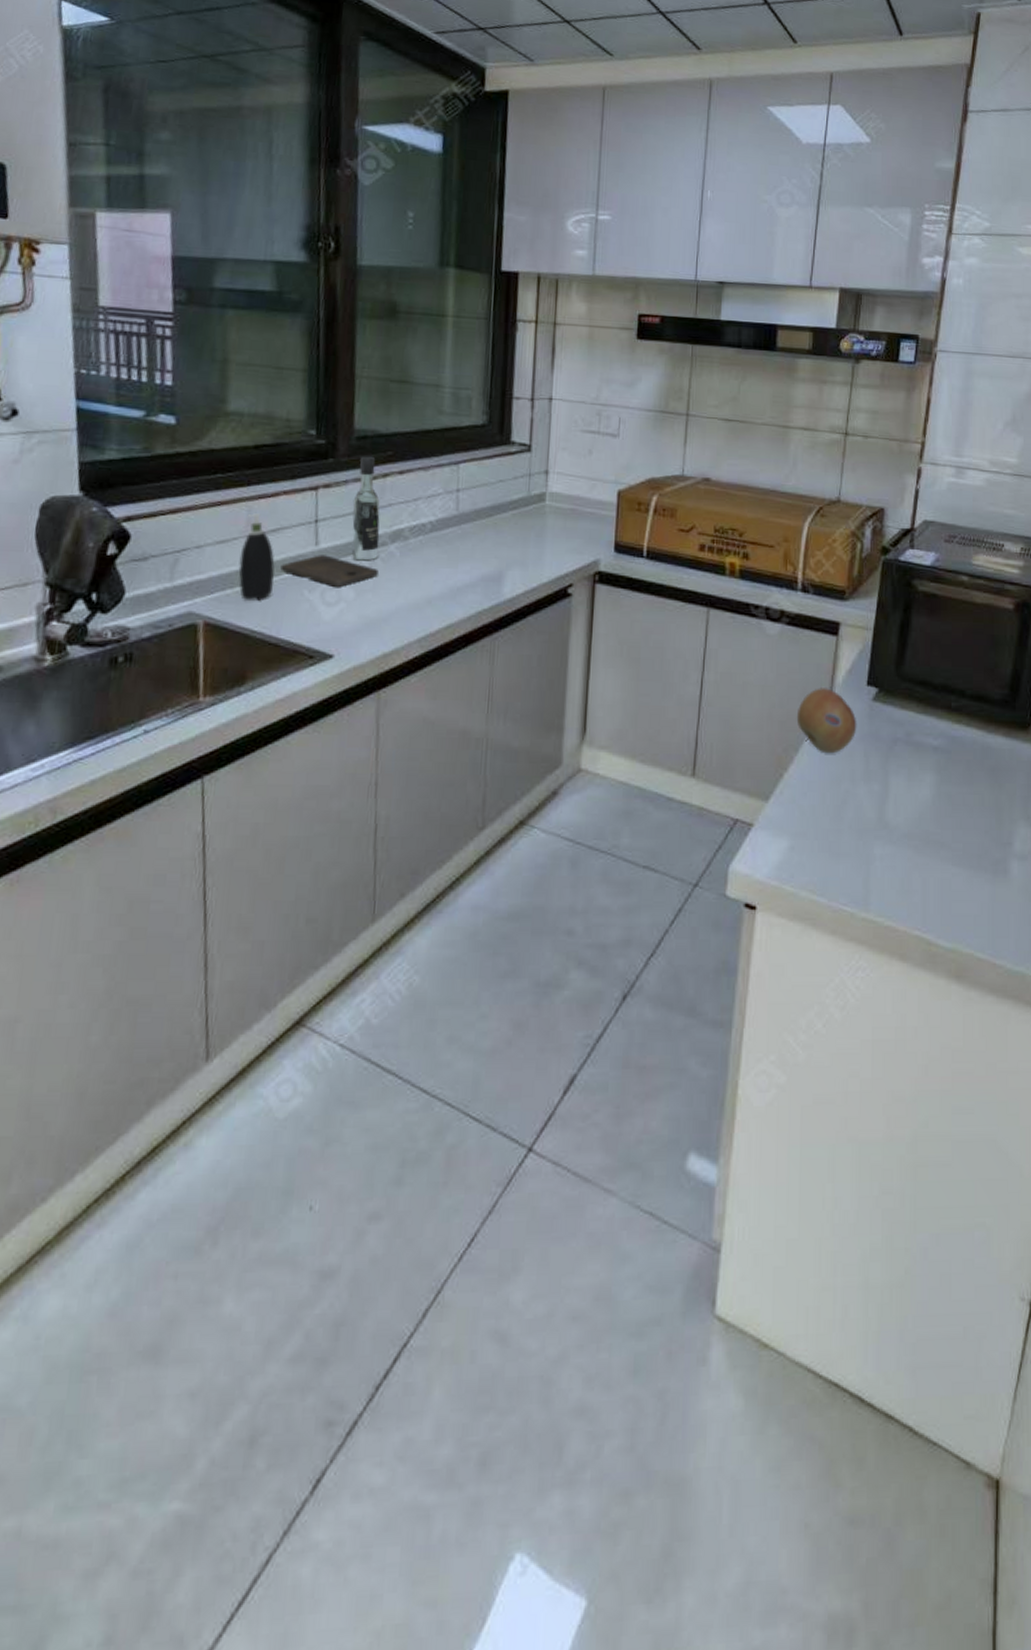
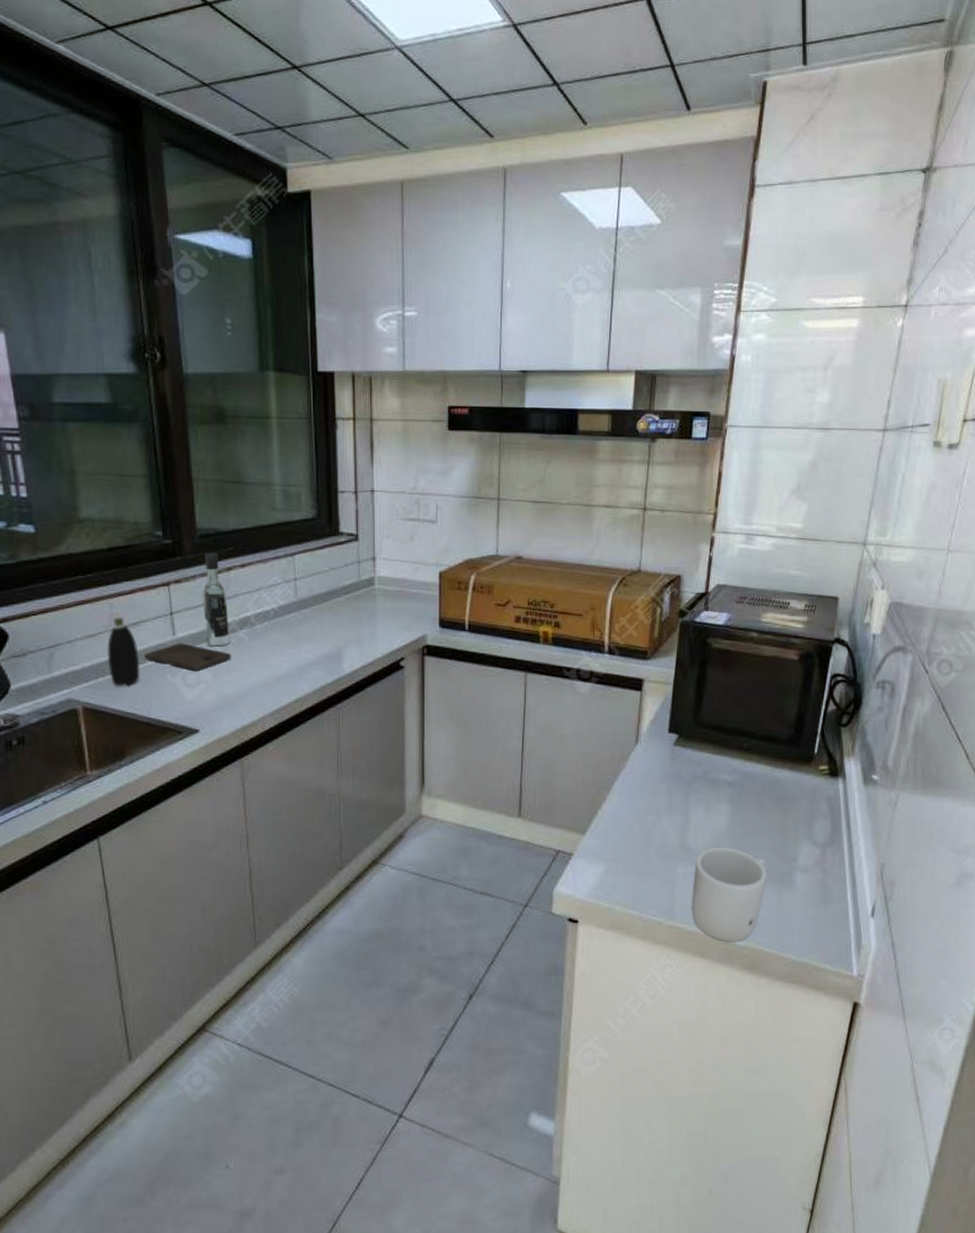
fruit: present [796,688,857,754] -> none [607,736,661,792]
mug: none [889,824,979,943] -> present [691,846,768,943]

